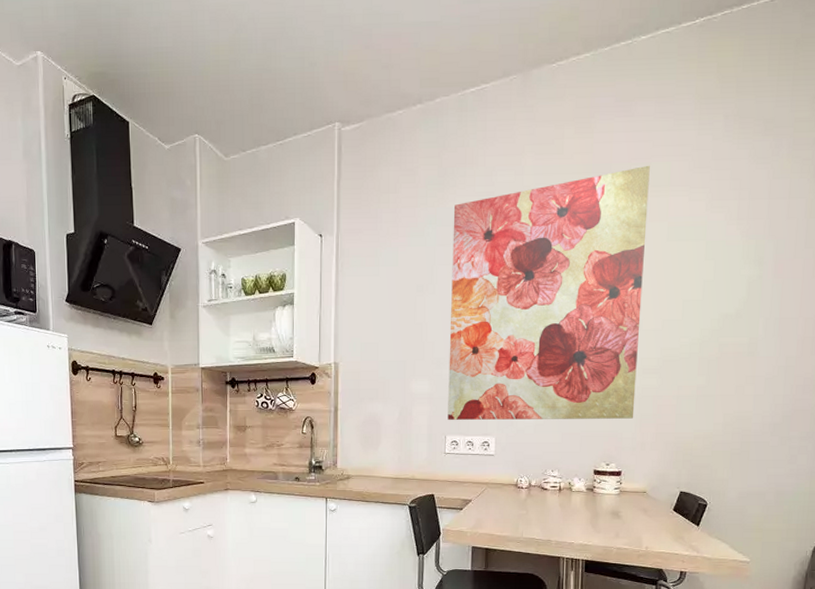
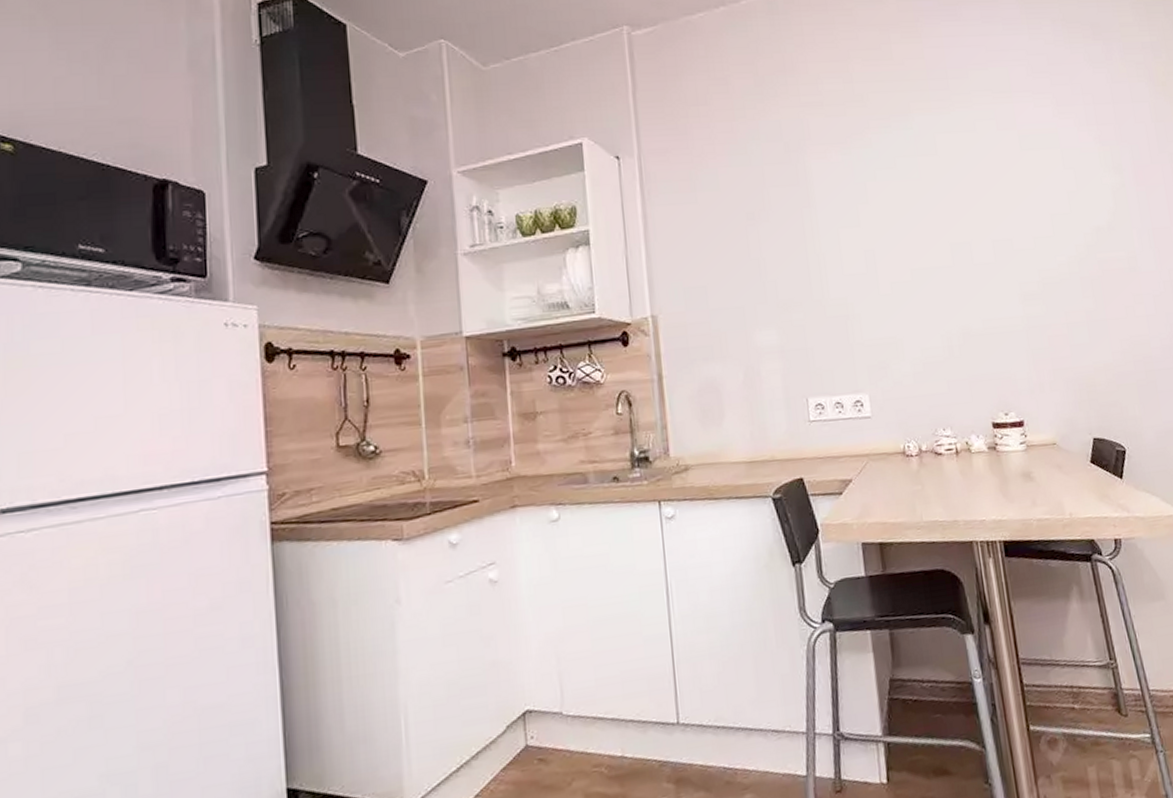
wall art: present [448,165,650,420] -> none [778,70,1025,377]

